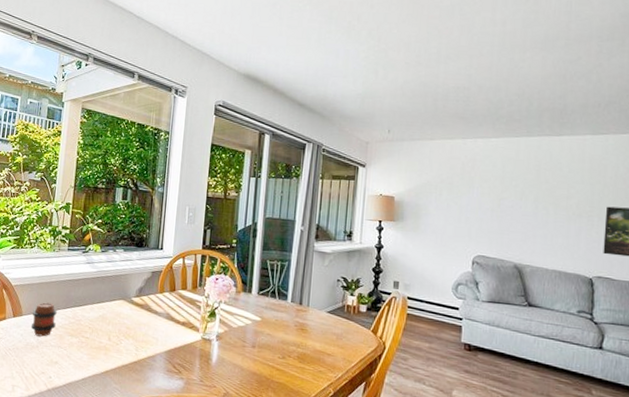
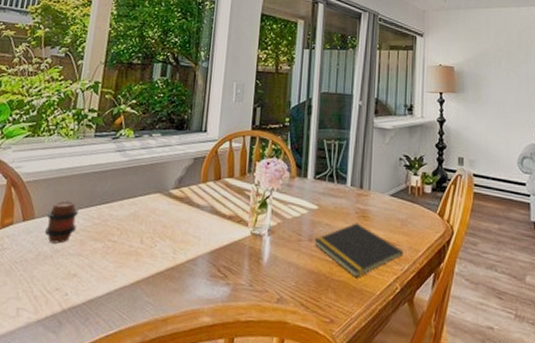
notepad: none [257,334,337,381] -> present [314,223,403,278]

